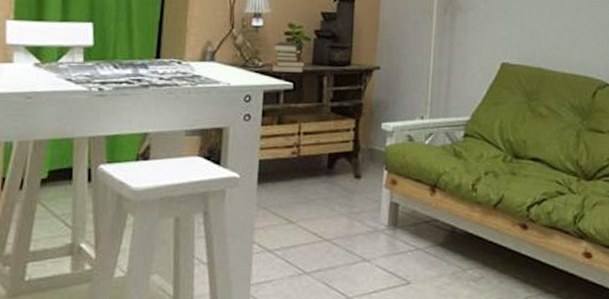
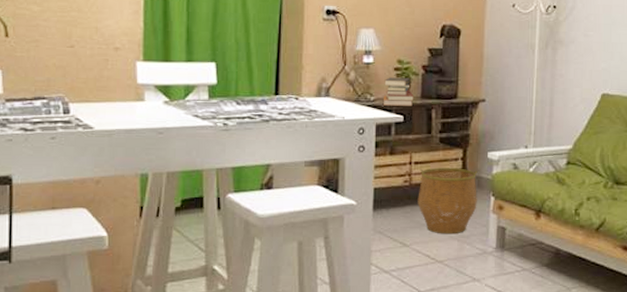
basket: none [305,138,371,211] -> present [417,167,478,234]

